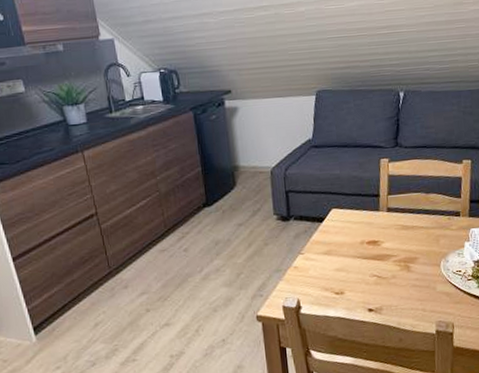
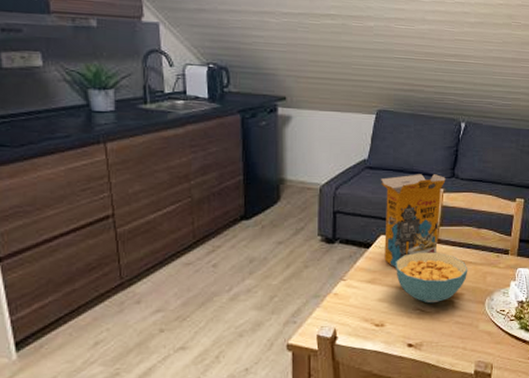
cereal box: none [327,145,390,239] -> present [381,174,446,268]
cereal bowl: none [349,220,421,270] -> present [396,252,468,304]

